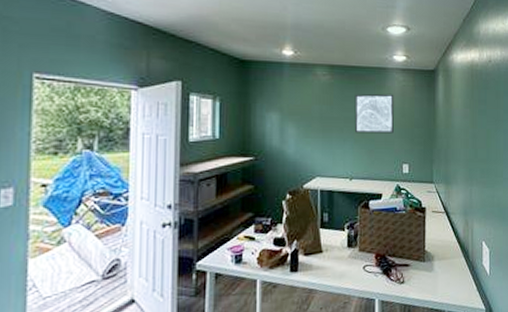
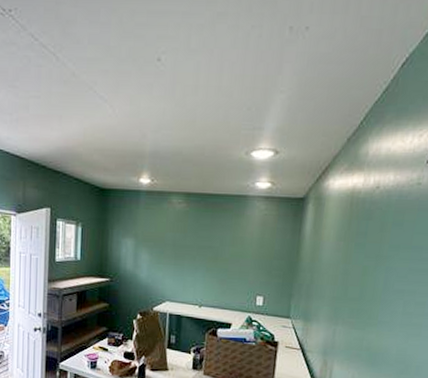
wall art: present [354,94,394,133] -> none [207,222,253,264]

